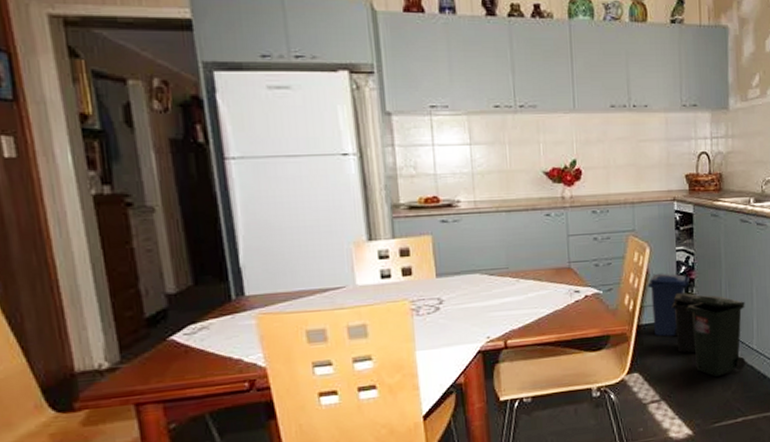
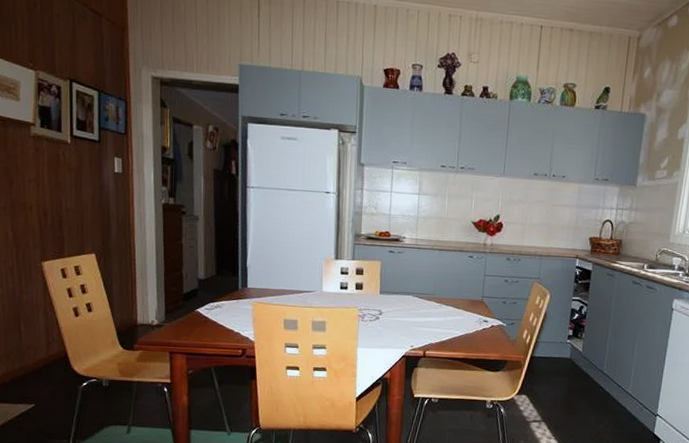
trash bin: present [647,273,746,377] -> none [543,316,627,411]

